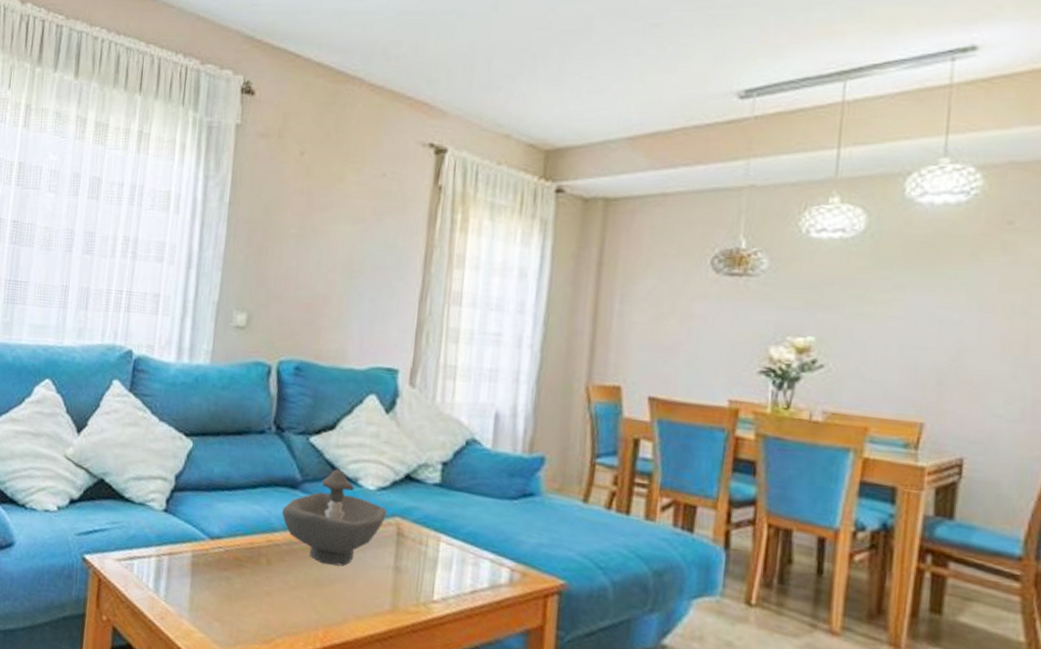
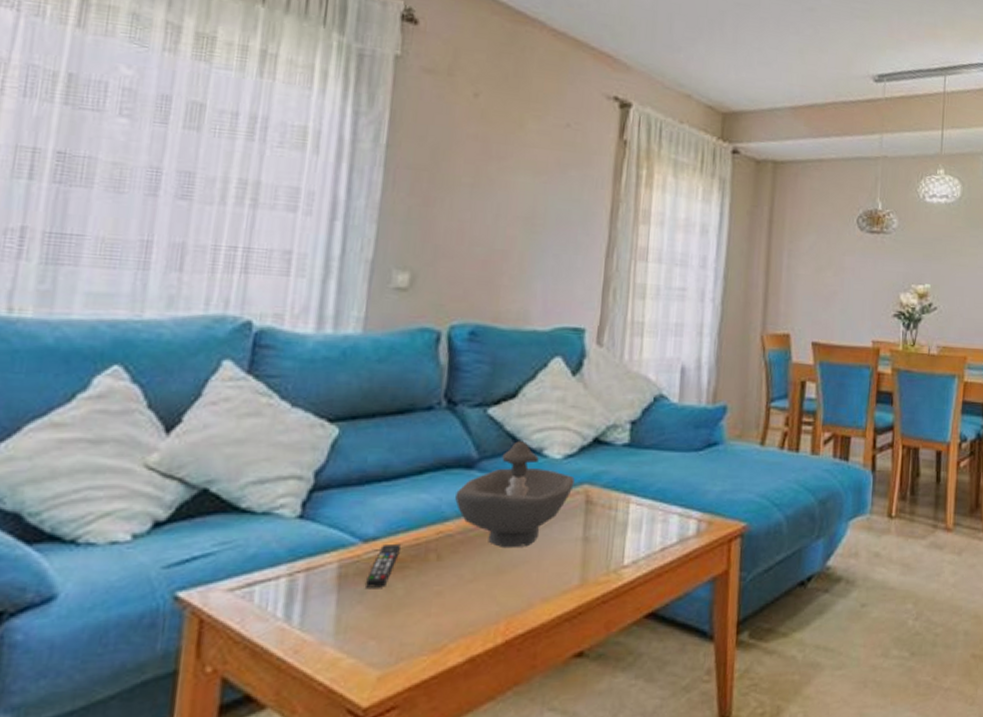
remote control: none [211,543,240,580] -> present [364,543,402,588]

